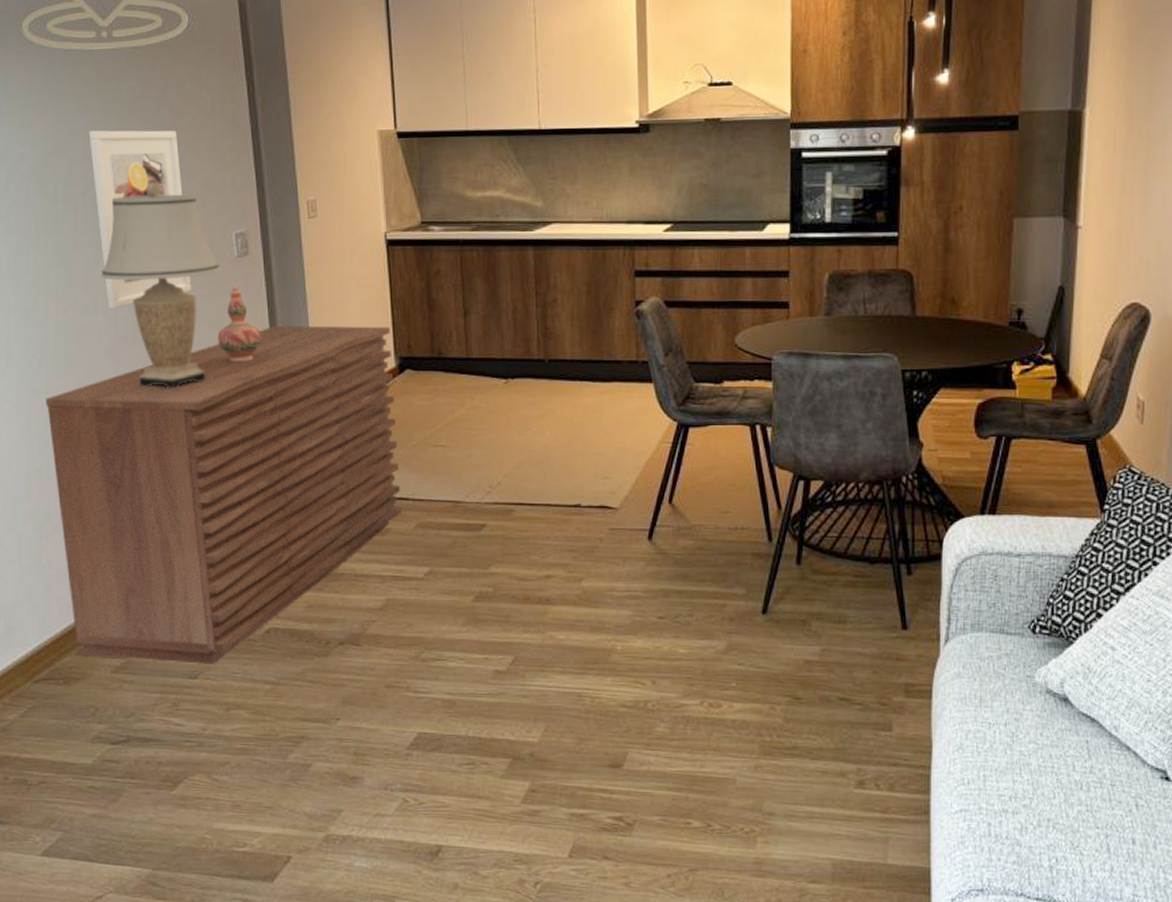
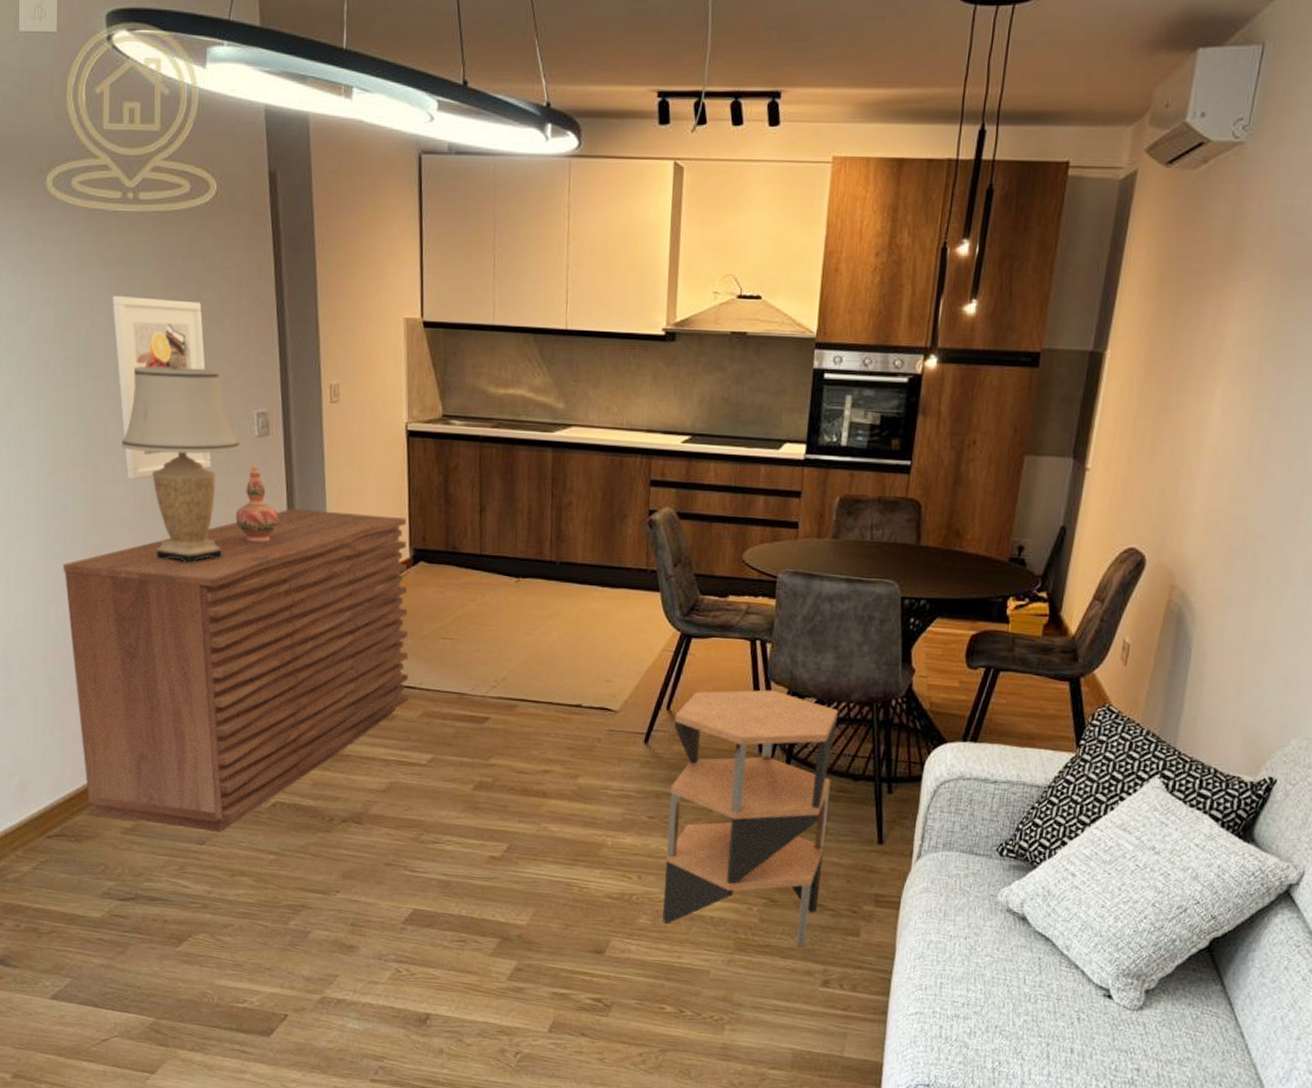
side table: none [678,475,847,747] -> present [663,689,838,948]

